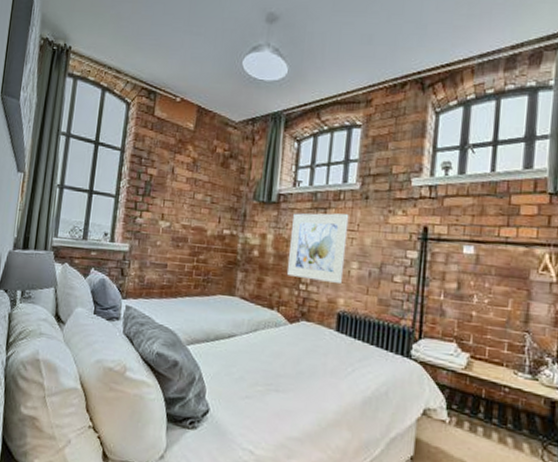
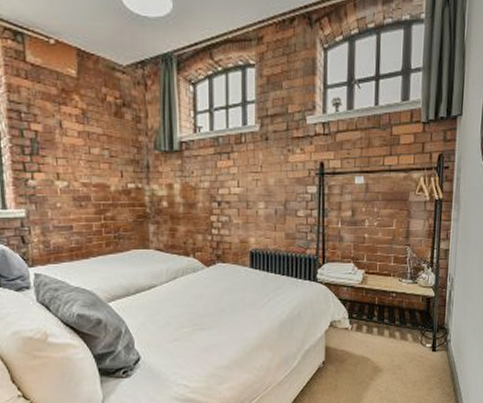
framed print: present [287,213,349,285] -> none [198,157,252,225]

